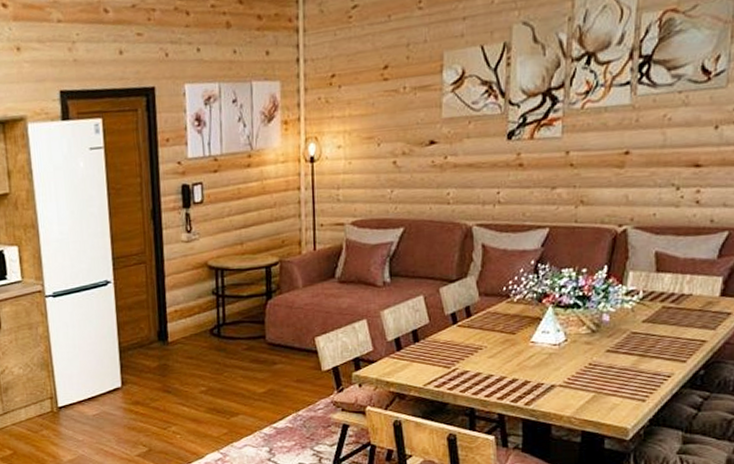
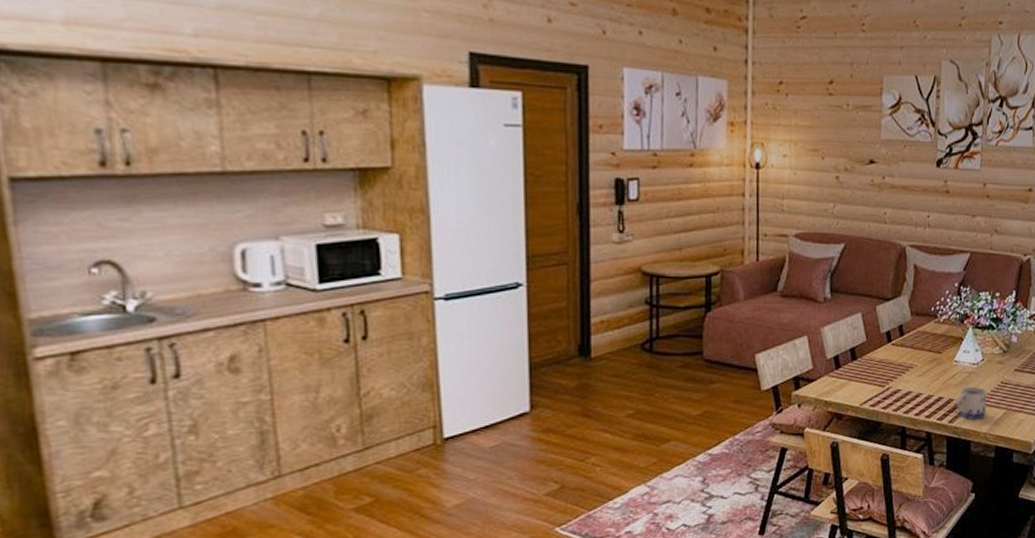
mug: none [533,368,571,403] -> present [956,386,987,420]

